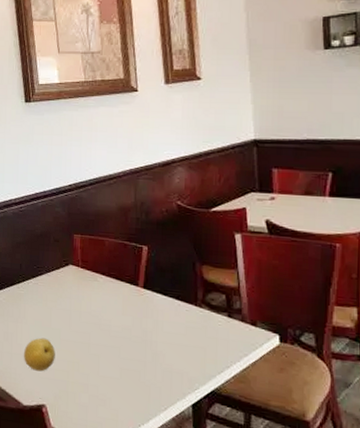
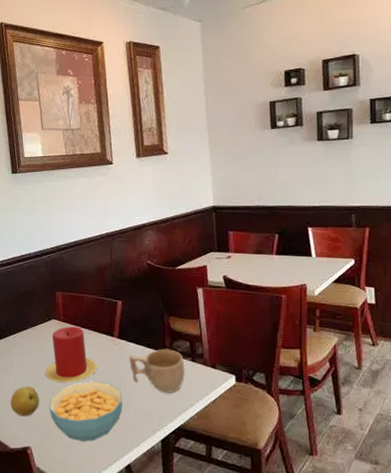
candle: none [62,273,120,336] -> present [46,326,98,383]
cereal bowl: none [66,335,148,402] -> present [49,381,122,442]
cup: none [155,301,220,353] -> present [128,348,185,393]

